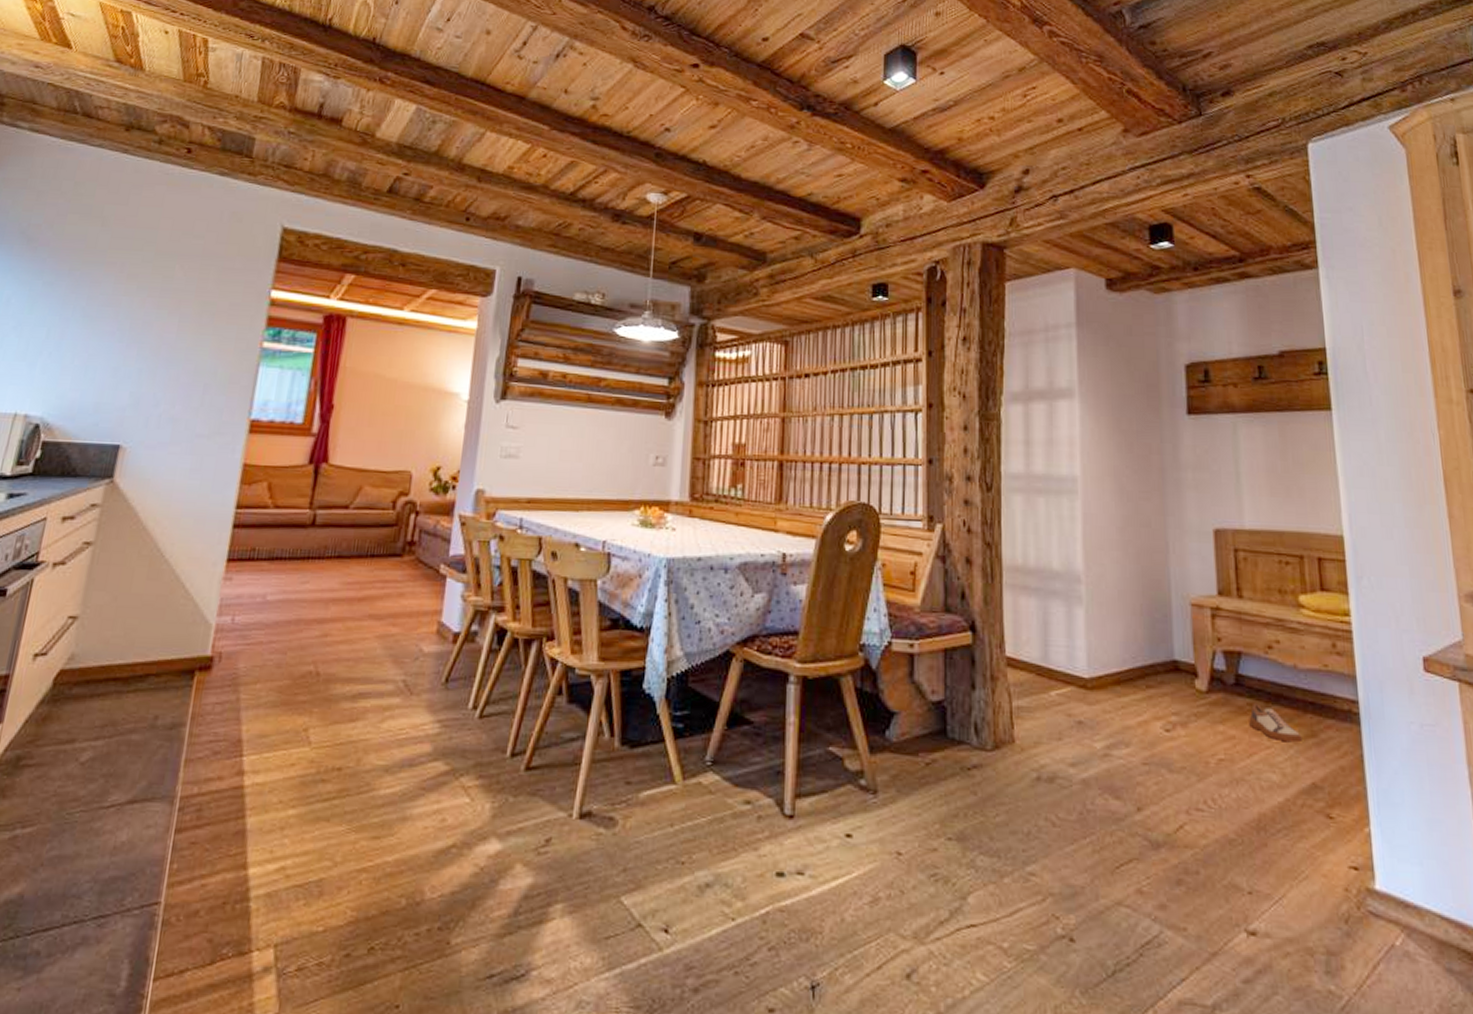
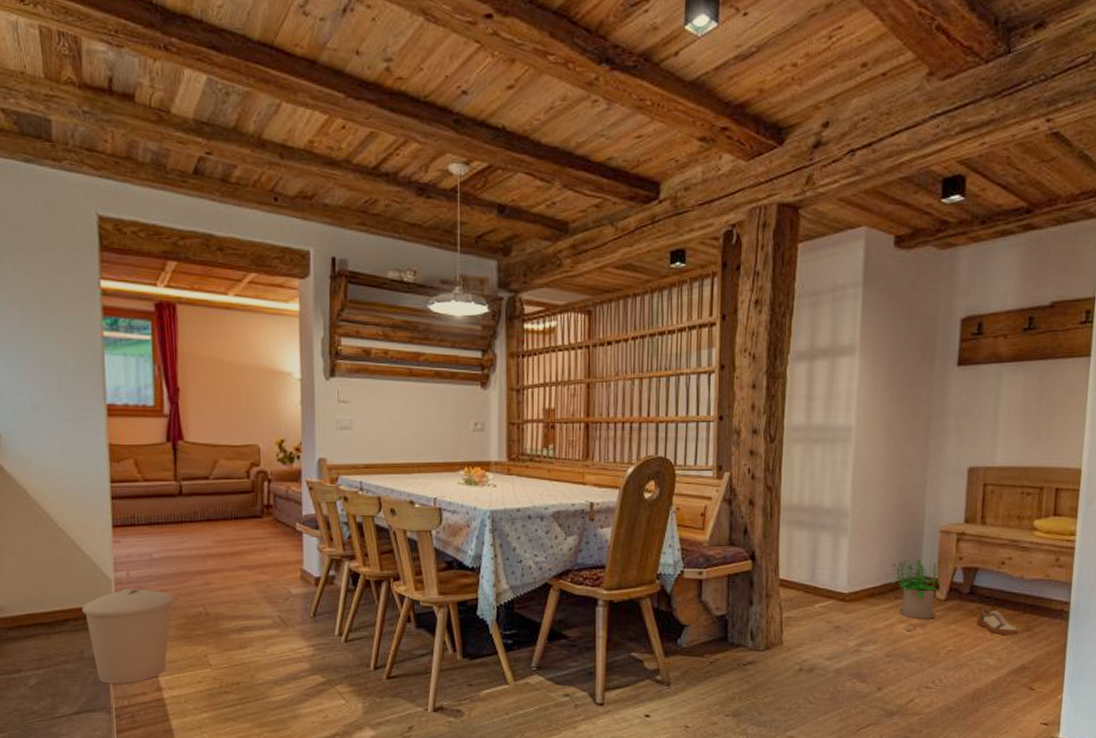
trash can: none [168,637,283,764] -> present [82,588,175,684]
potted plant: none [1138,638,1203,718] -> present [891,559,944,620]

